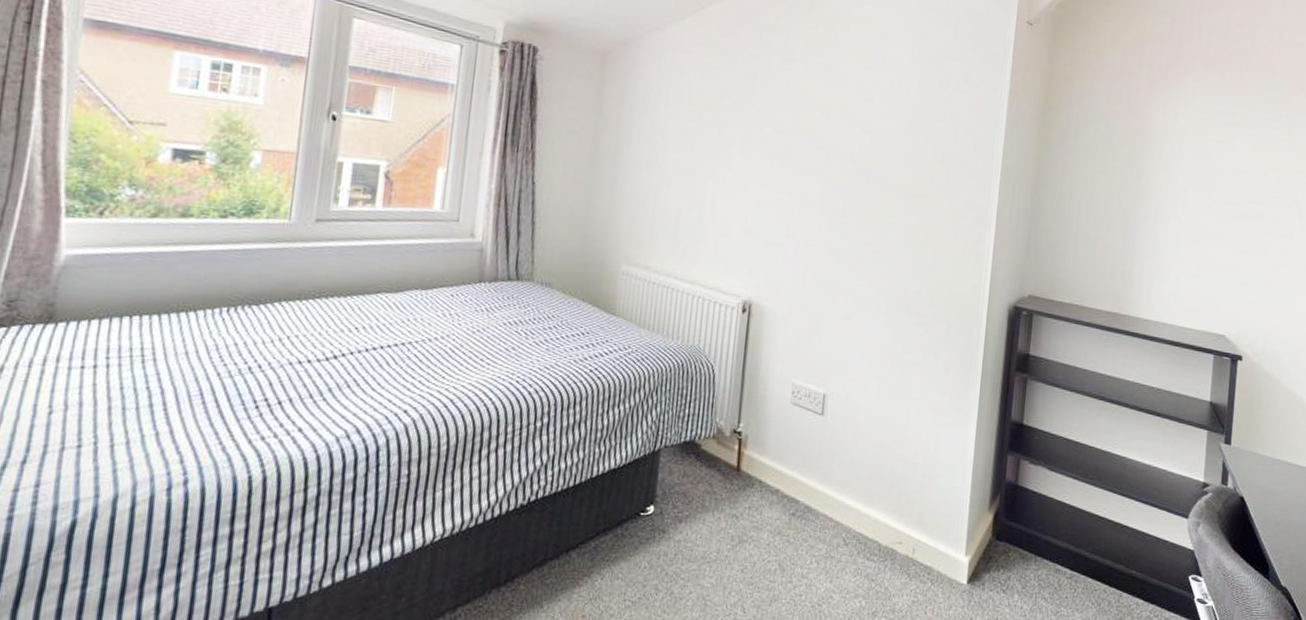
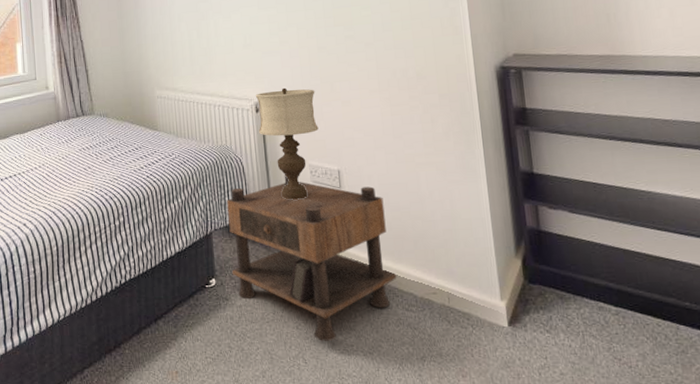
nightstand: none [676,391,867,589] -> present [227,174,397,341]
table lamp: none [741,289,816,423] -> present [255,87,319,200]

